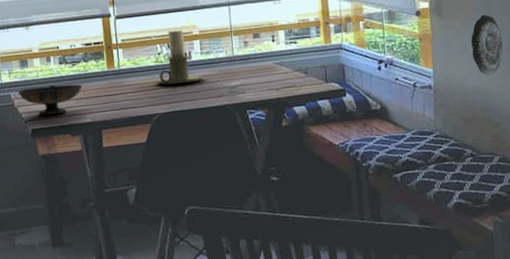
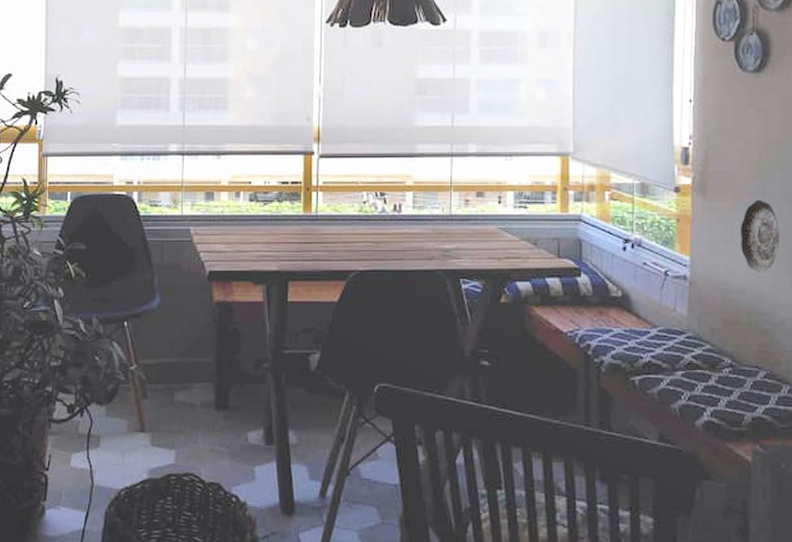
decorative bowl: present [17,84,82,116] -> none [198,223,272,257]
candle holder: present [155,29,204,85] -> none [356,178,414,240]

